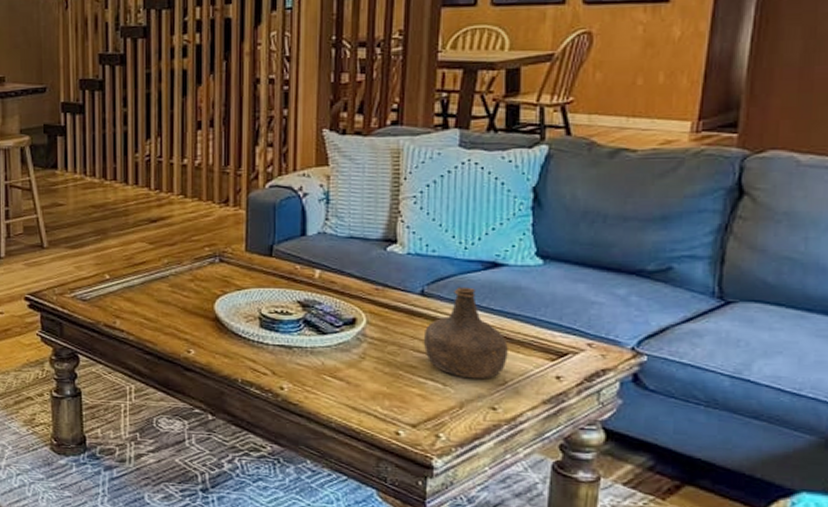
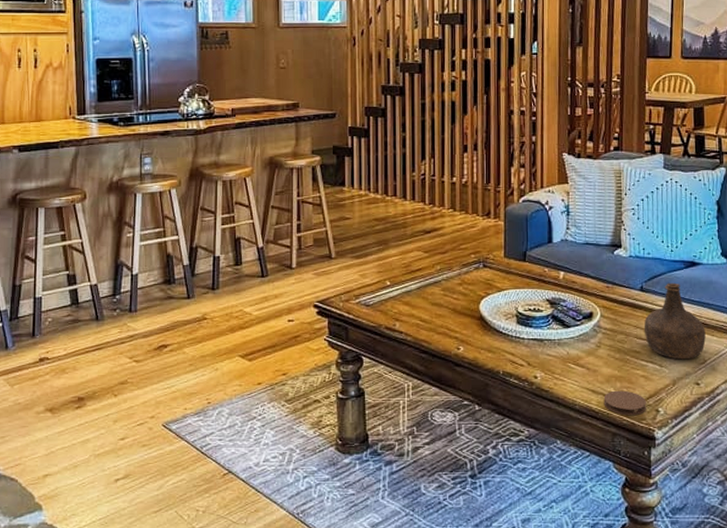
coaster: none [367,409,423,440] -> present [603,390,646,416]

